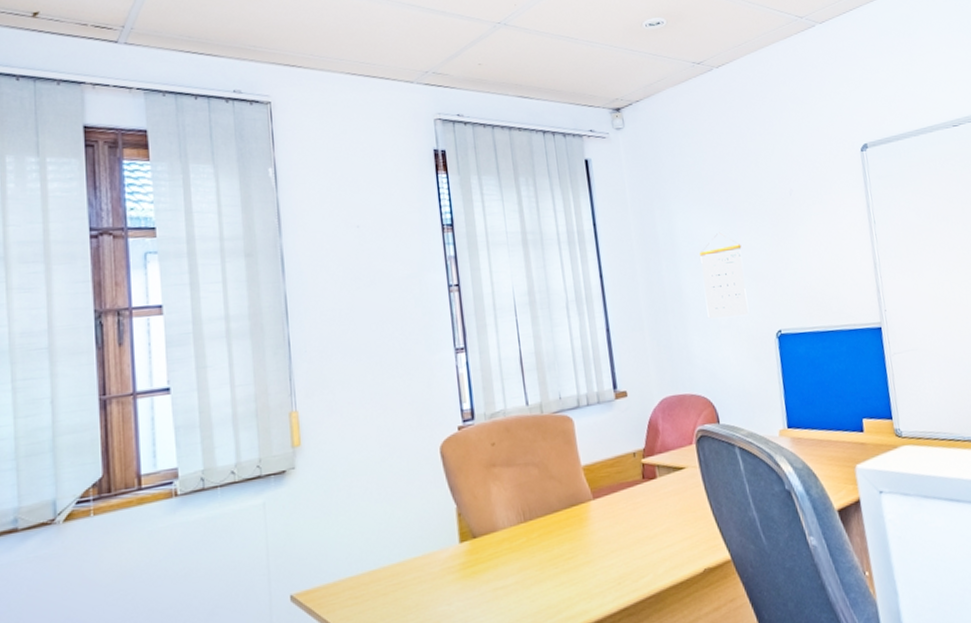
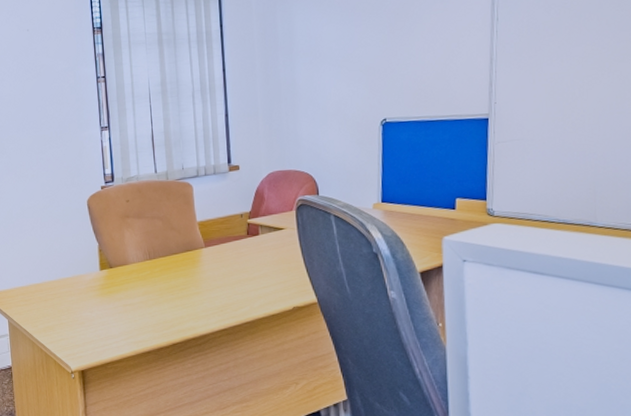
calendar: present [698,232,749,319] -> none [314,31,357,107]

